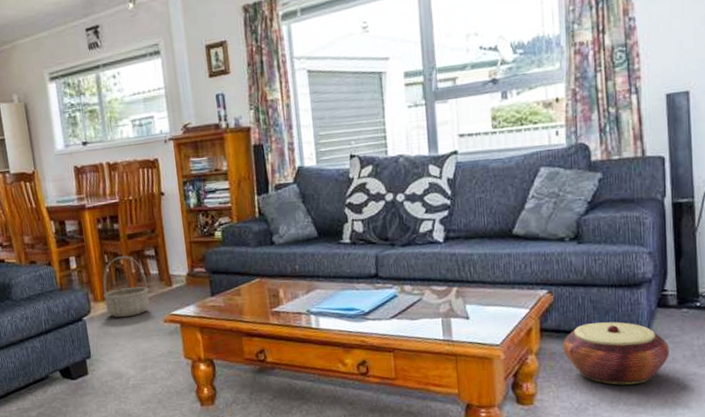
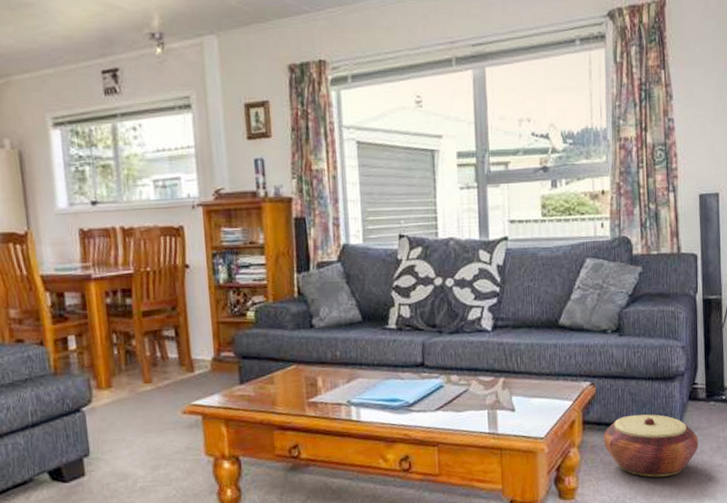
basket: present [103,256,150,318] -> none [108,336,166,409]

